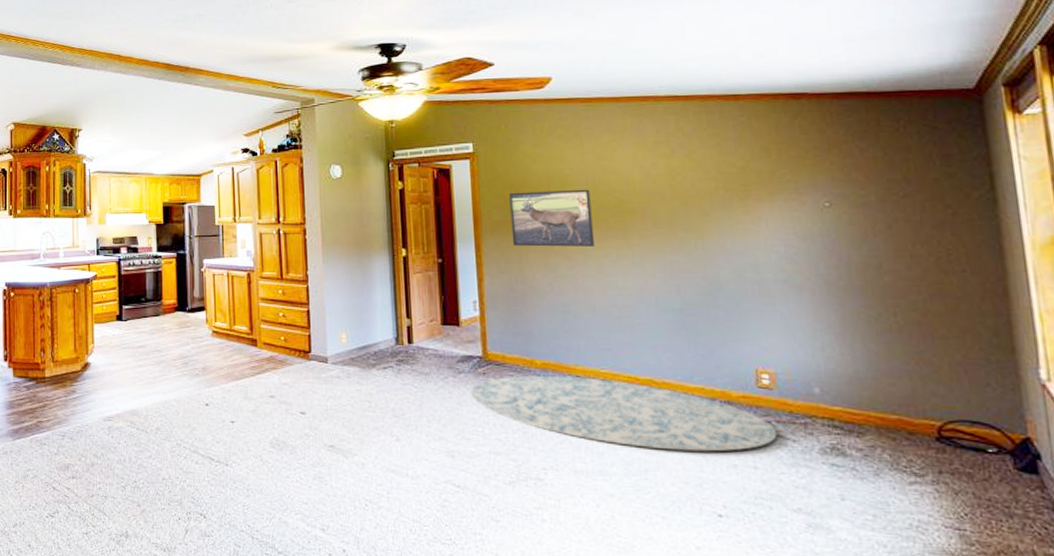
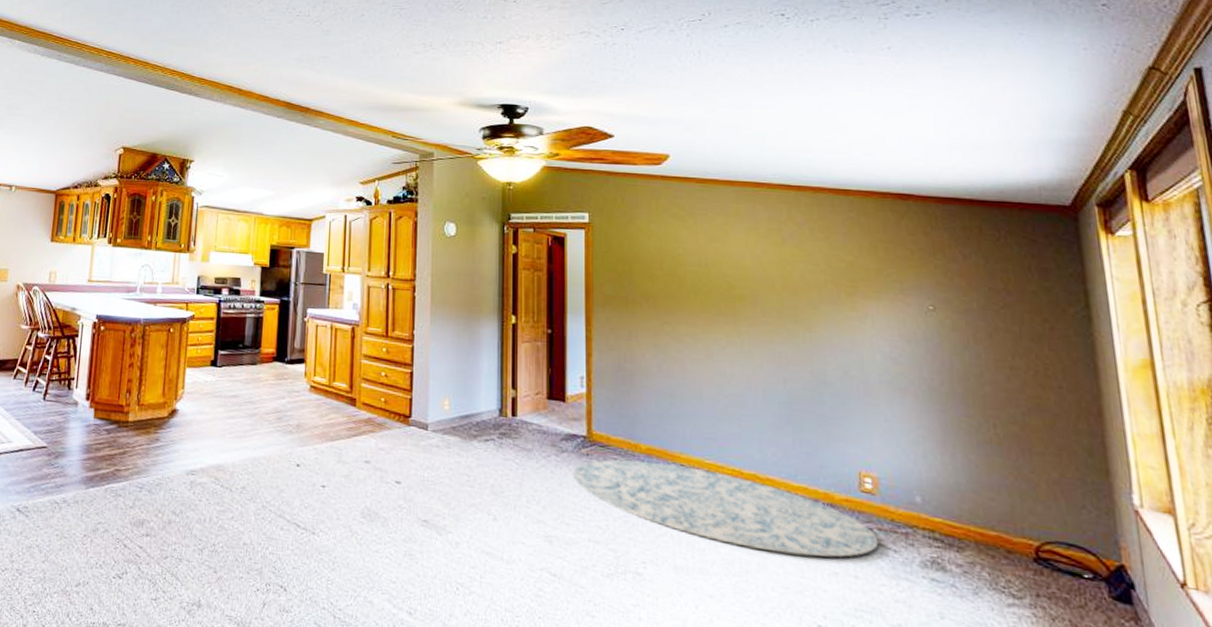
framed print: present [509,189,594,247] -> none [622,267,704,330]

